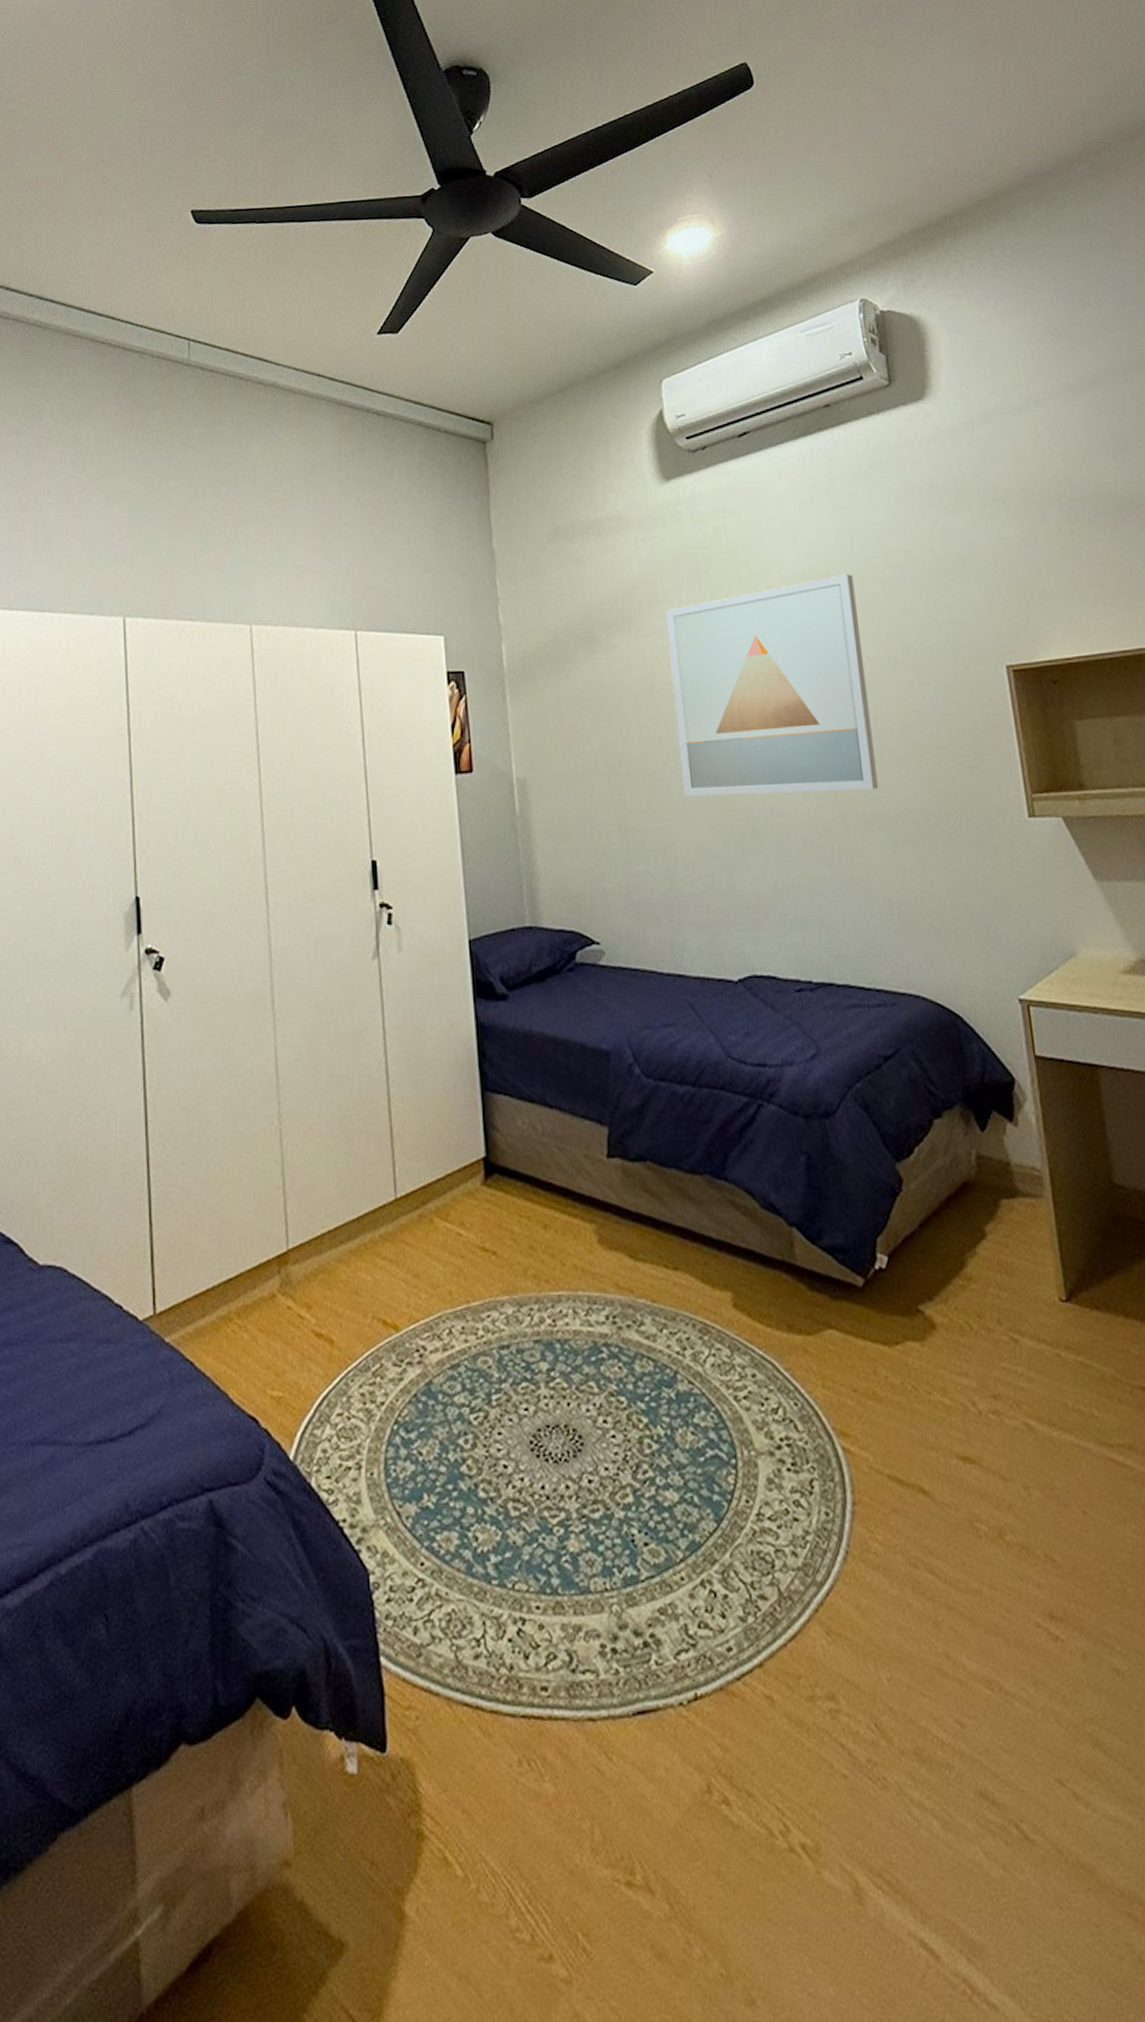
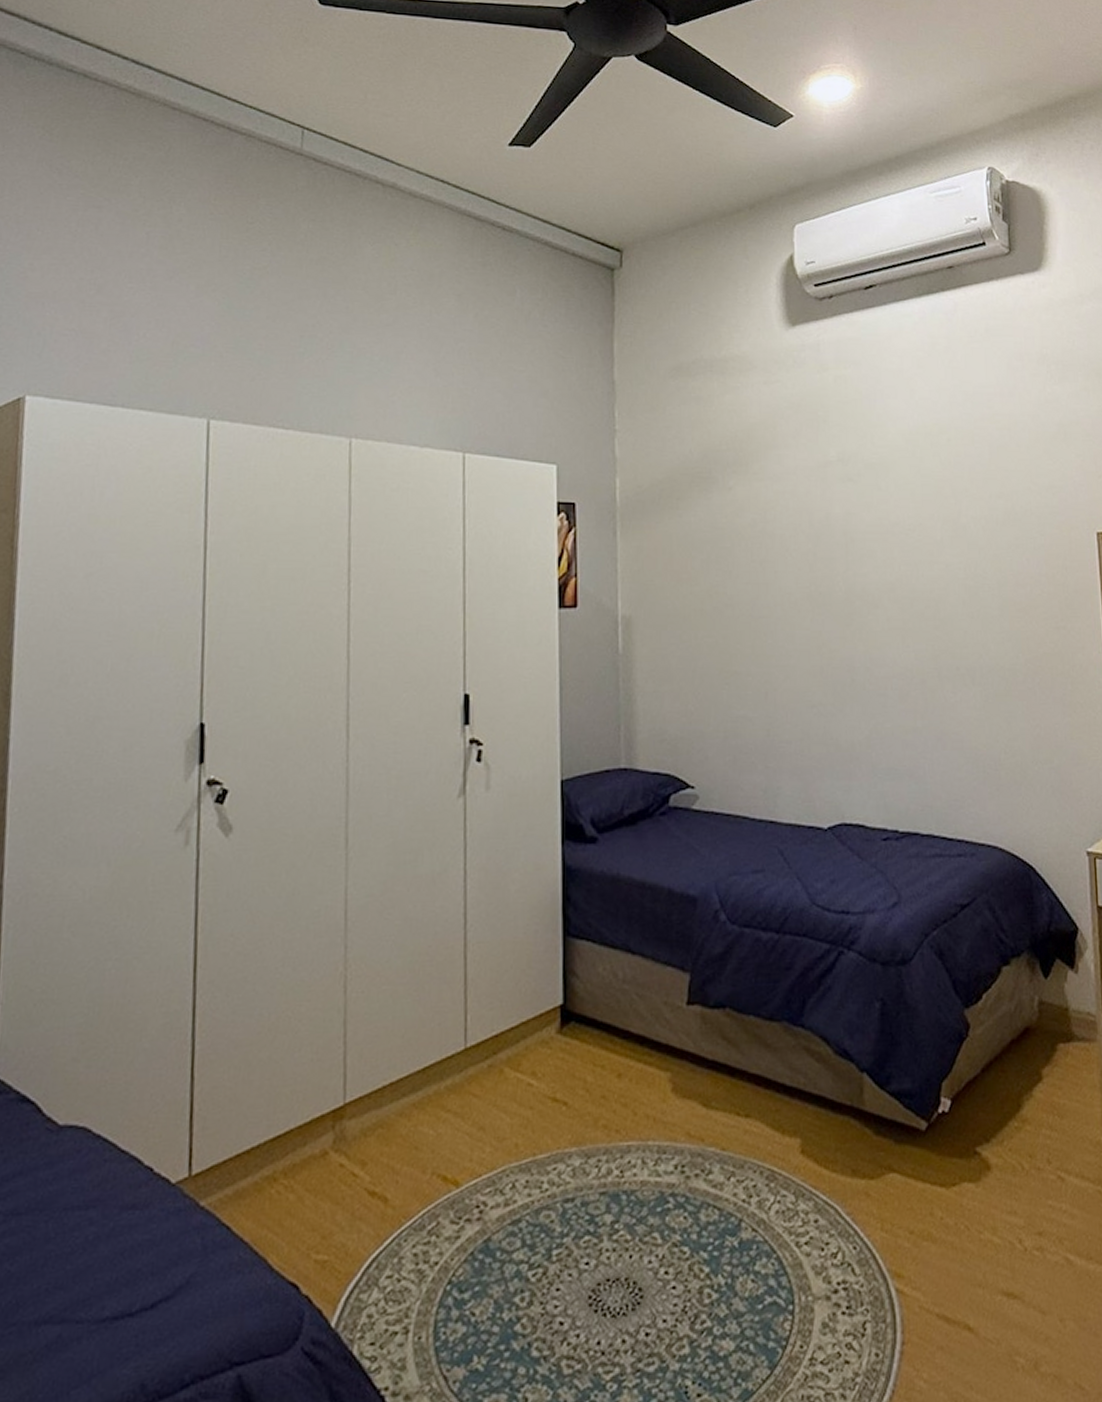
wall art: present [666,574,879,796] -> none [783,433,974,645]

